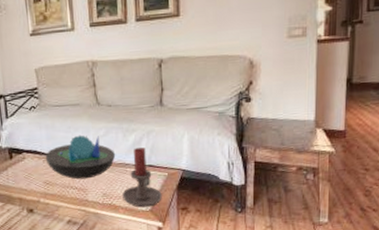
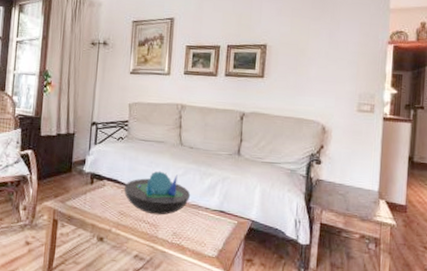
candle holder: present [122,147,162,208] -> none [191,192,230,254]

